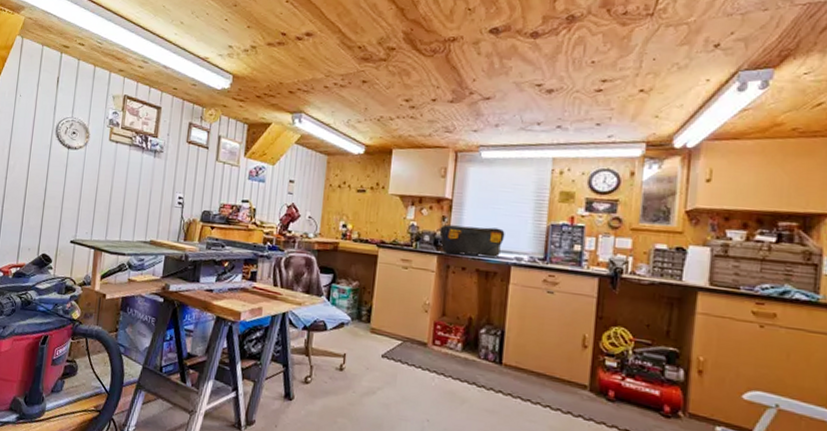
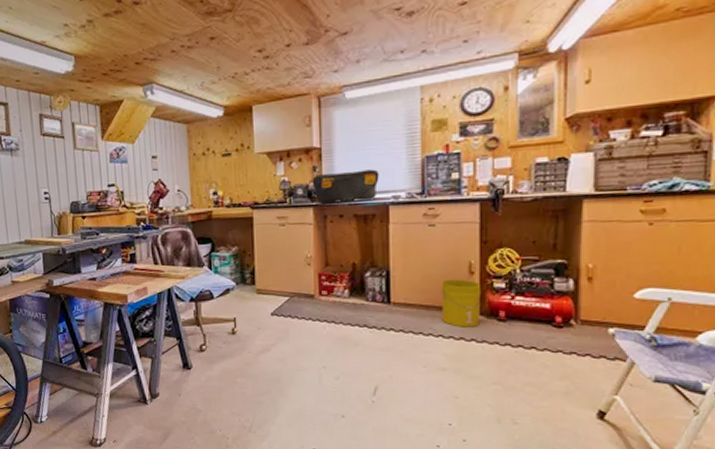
bucket: none [551,349,593,403] -> present [440,279,482,327]

